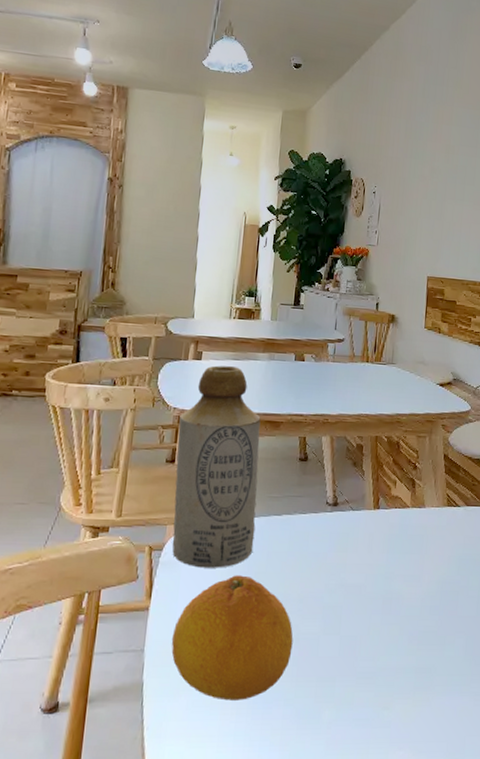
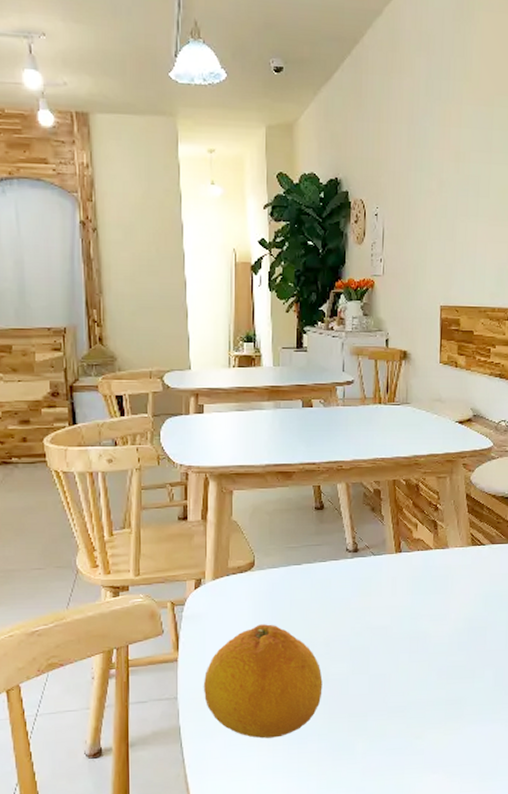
bottle: present [172,365,261,568] -> none [187,418,276,620]

